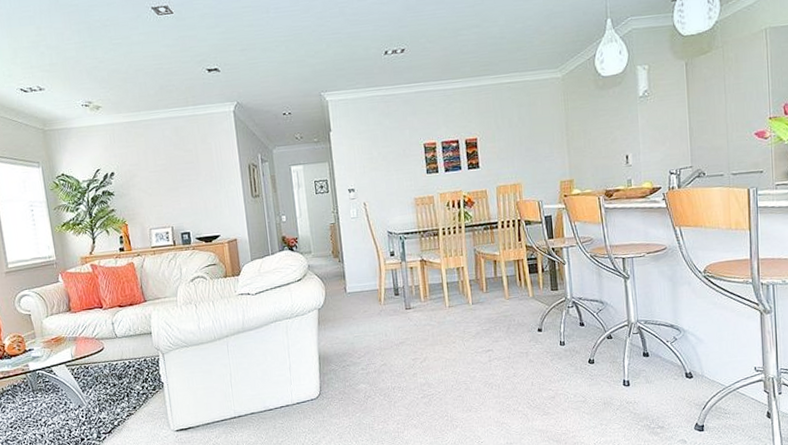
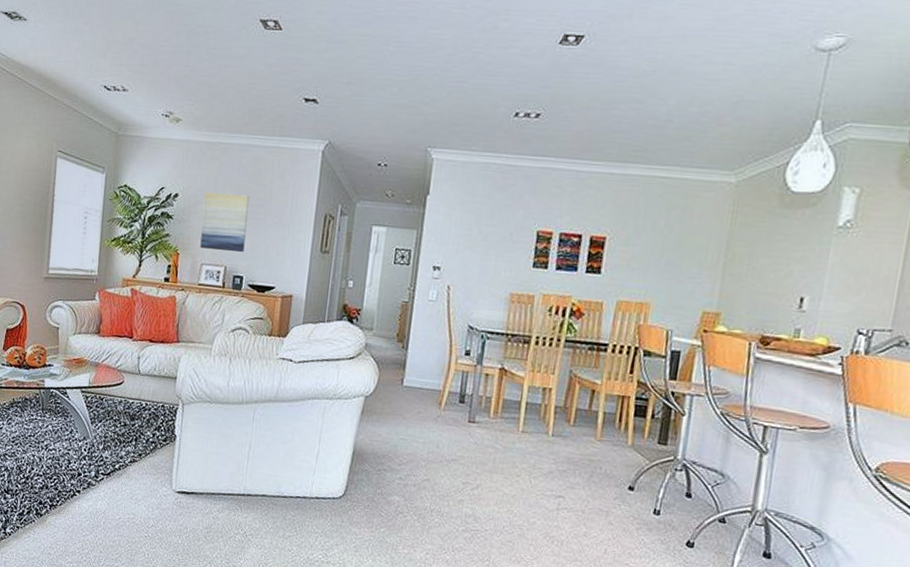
wall art: none [137,162,185,215] -> present [200,192,250,252]

